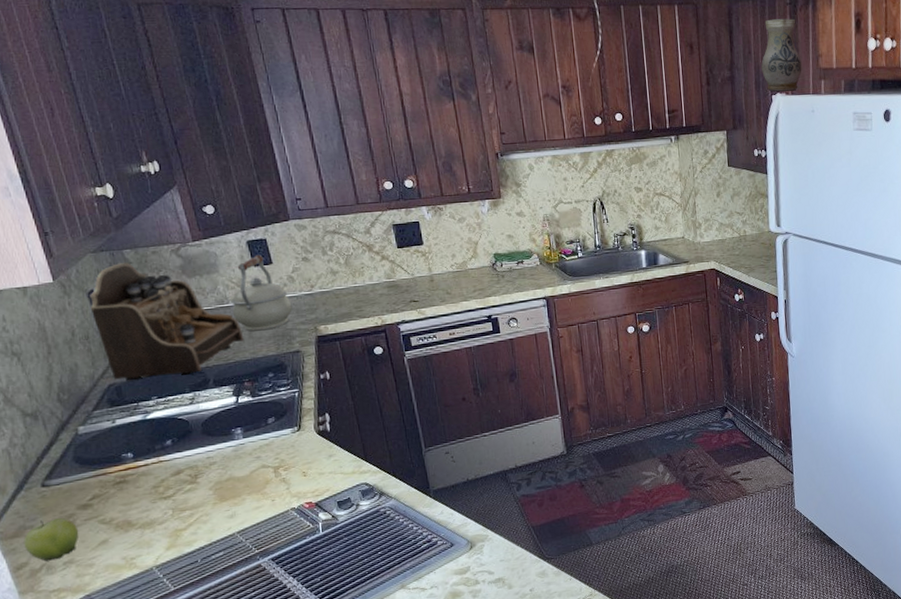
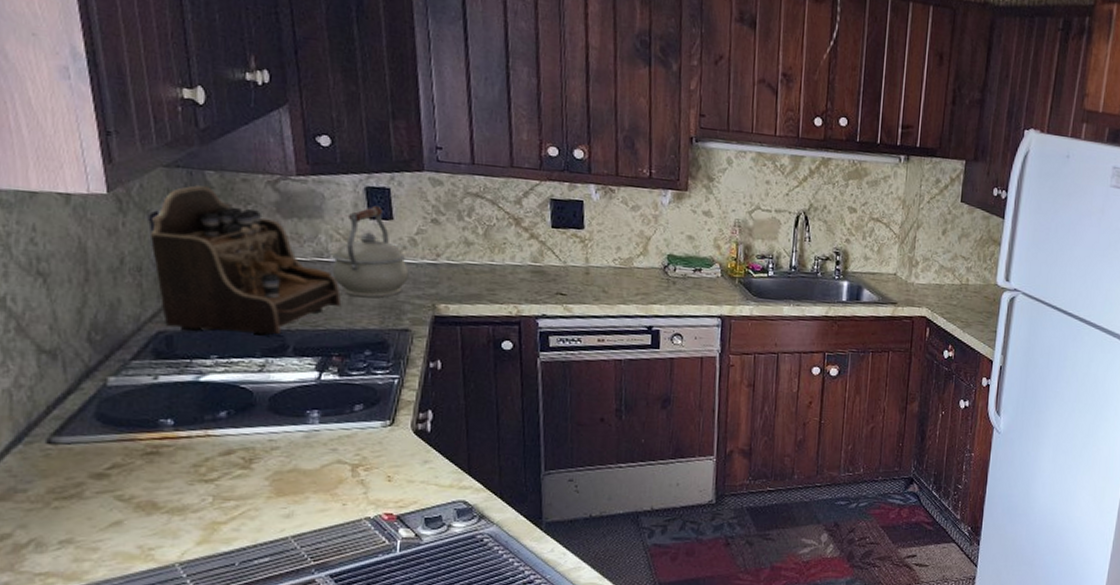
fruit: present [24,517,79,561] -> none [10,484,86,536]
ceramic pitcher: present [761,19,802,93] -> none [1017,43,1066,130]

